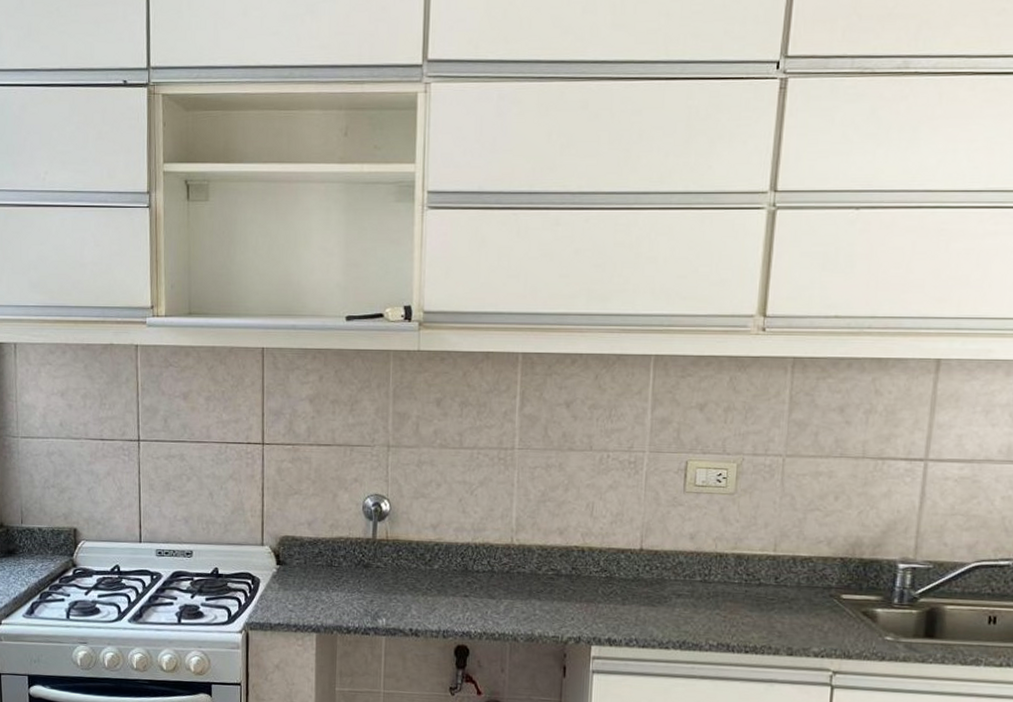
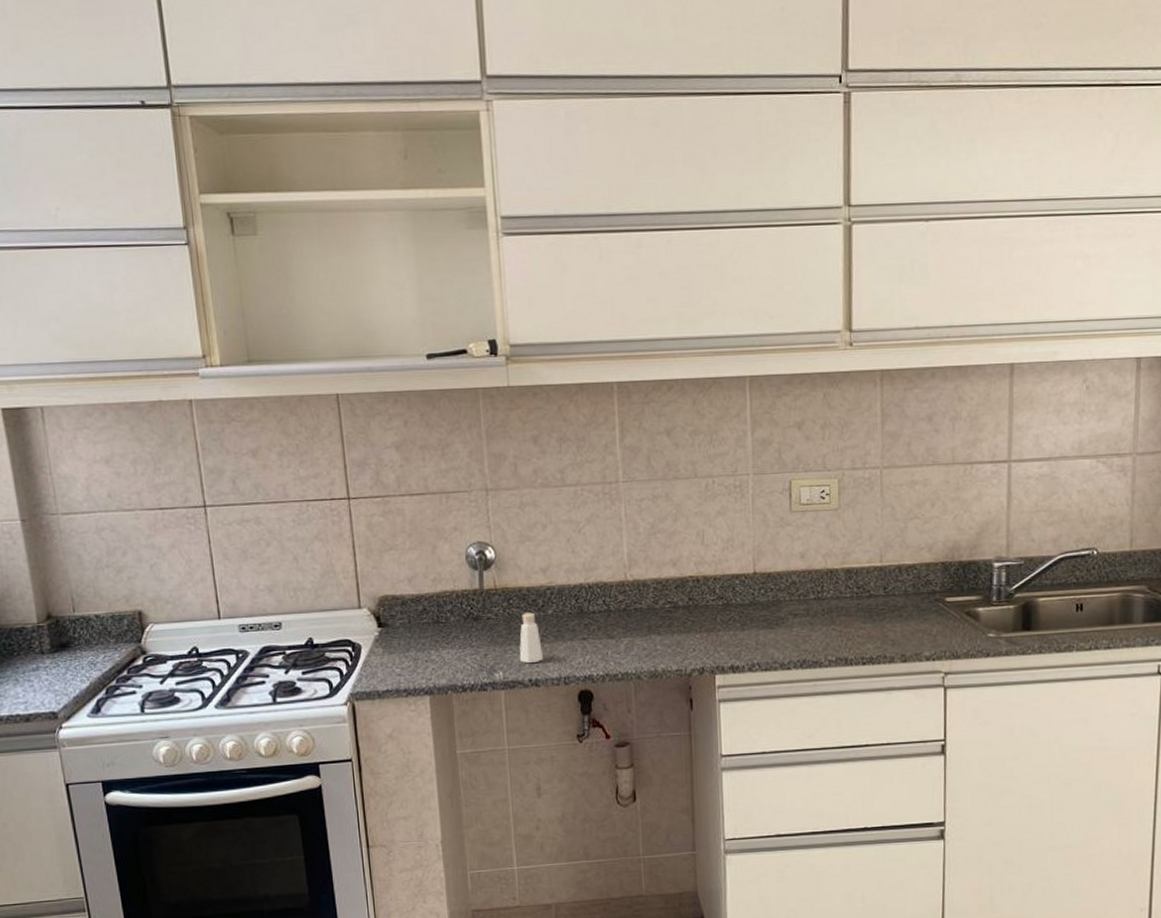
pepper shaker: none [402,565,426,614] -> present [519,612,544,664]

